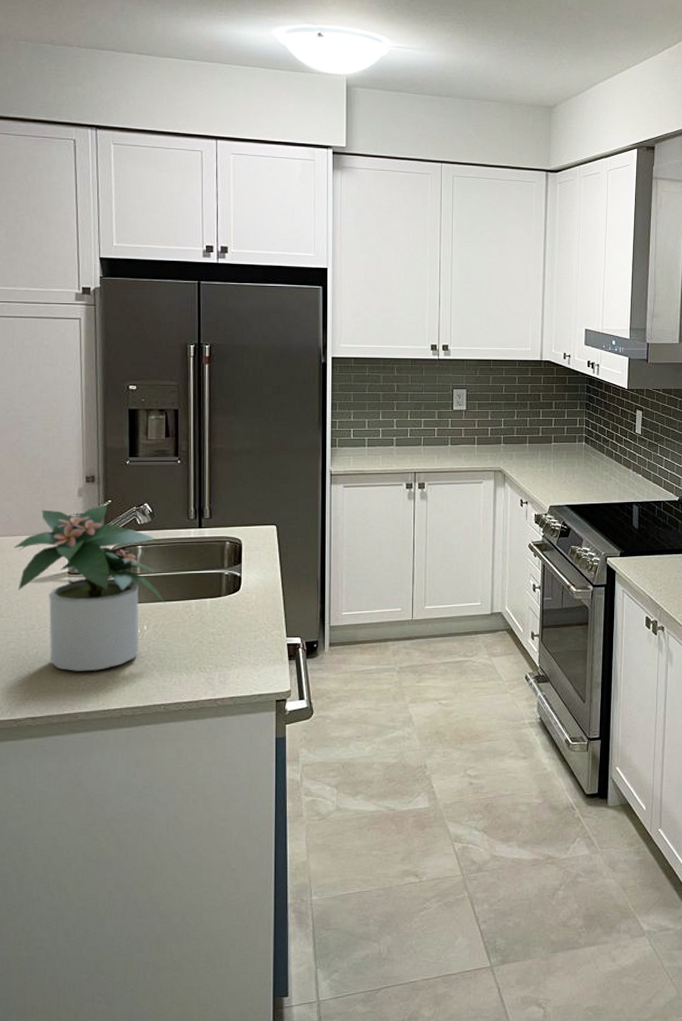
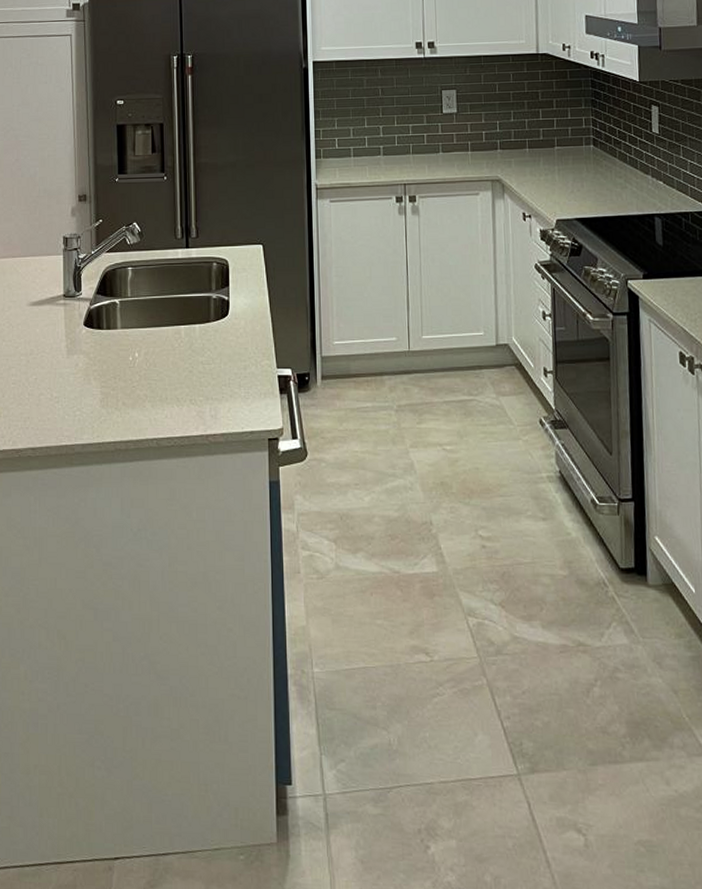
potted plant: present [13,504,166,672] -> none [13,224,156,401]

